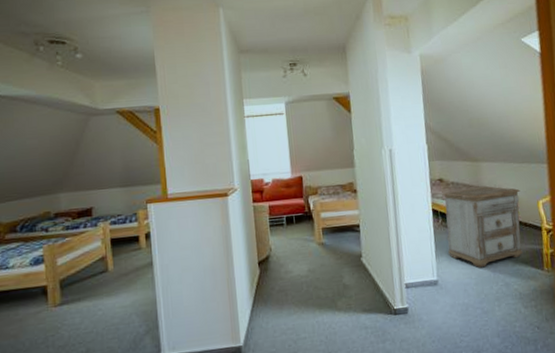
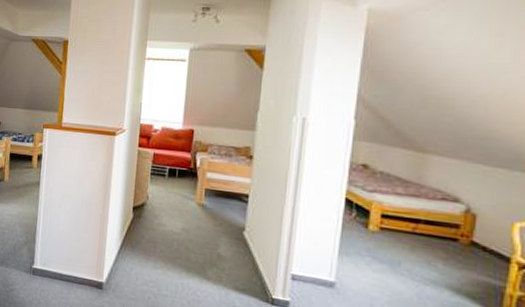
nightstand: present [442,186,523,268] -> none [355,182,486,288]

